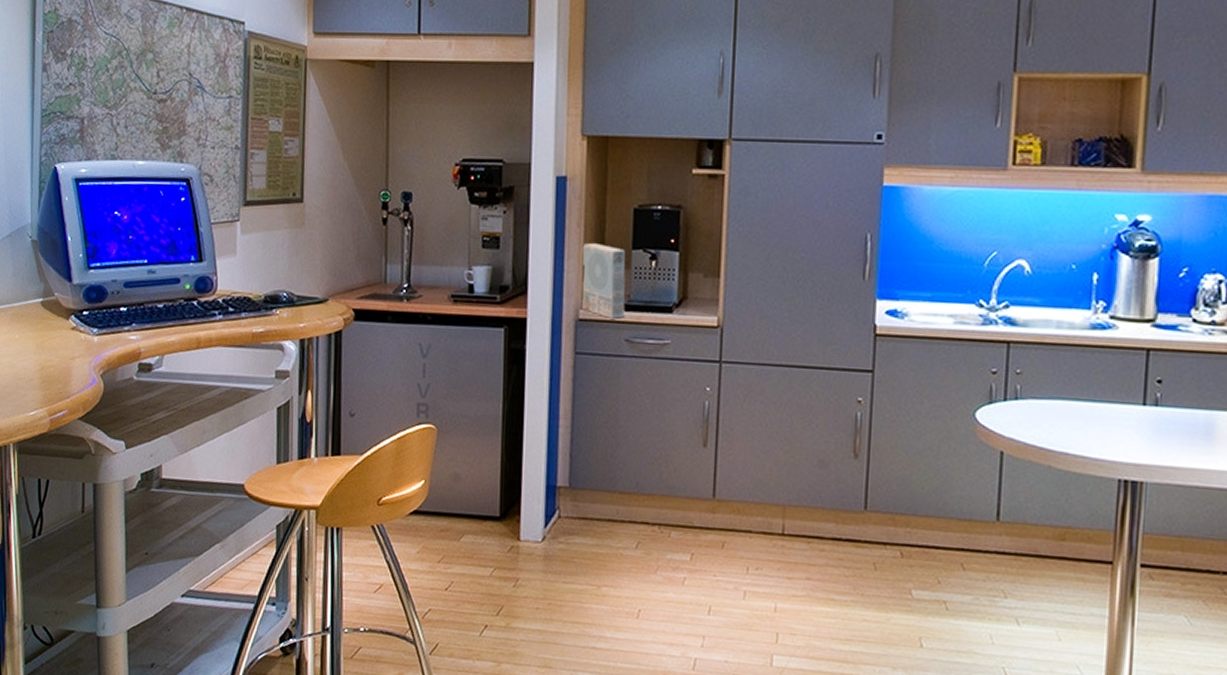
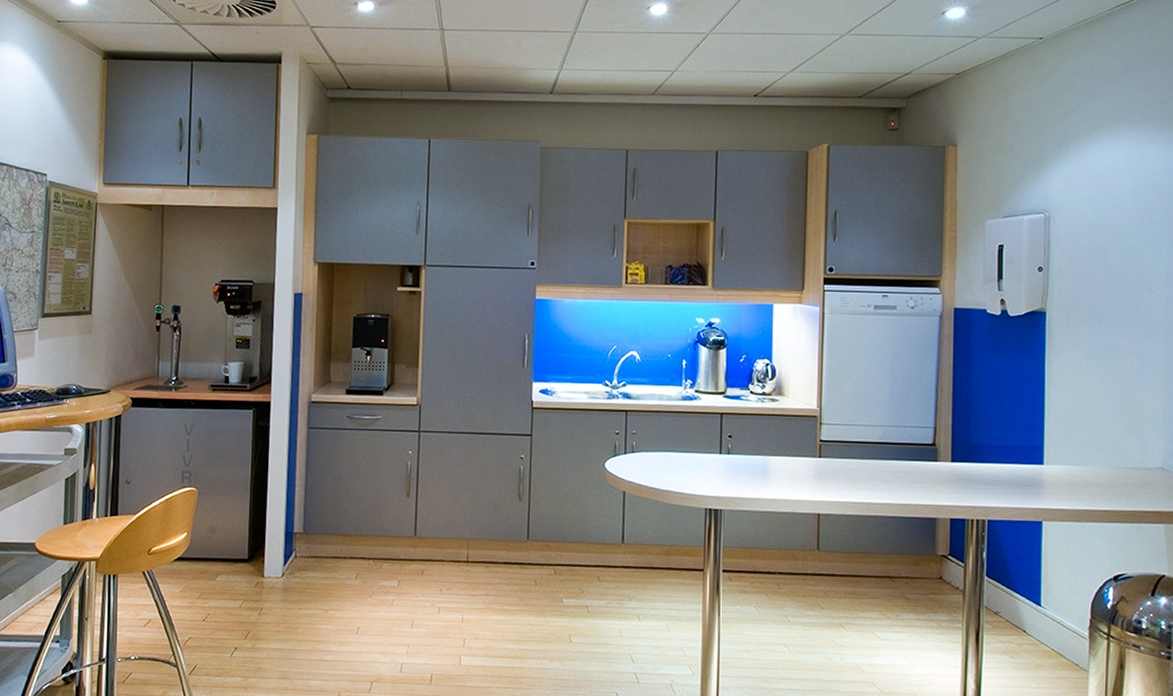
cereal box: present [581,242,626,320] -> none [313,343,348,402]

